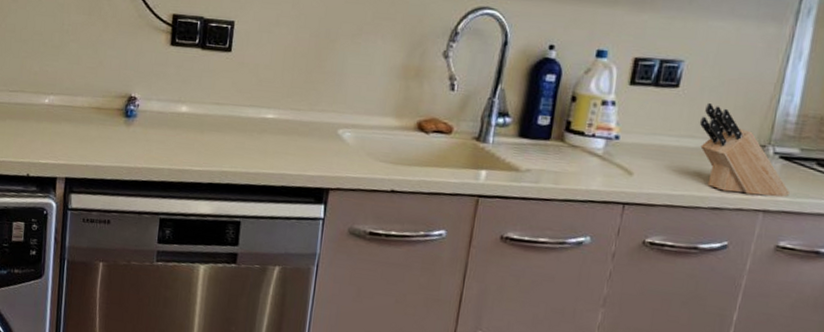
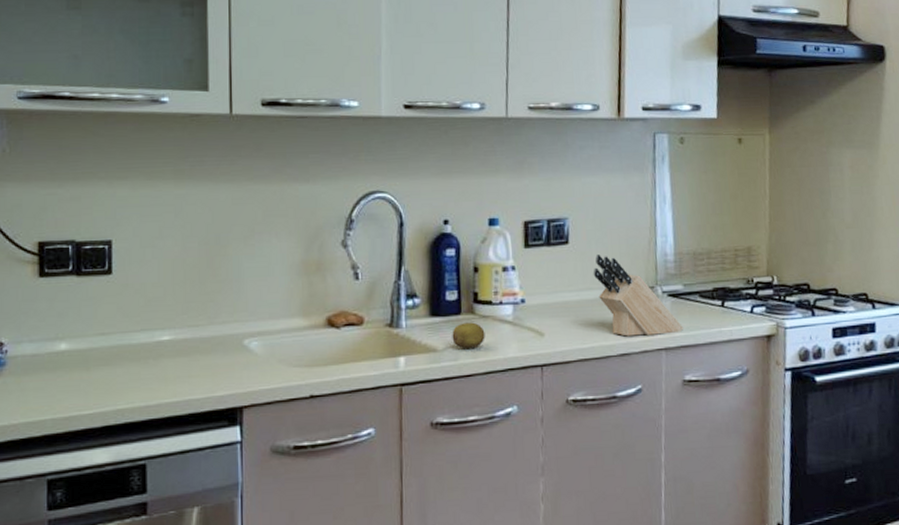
fruit: none [536,148,572,175] -> present [452,322,485,350]

